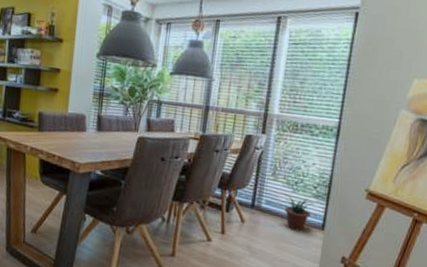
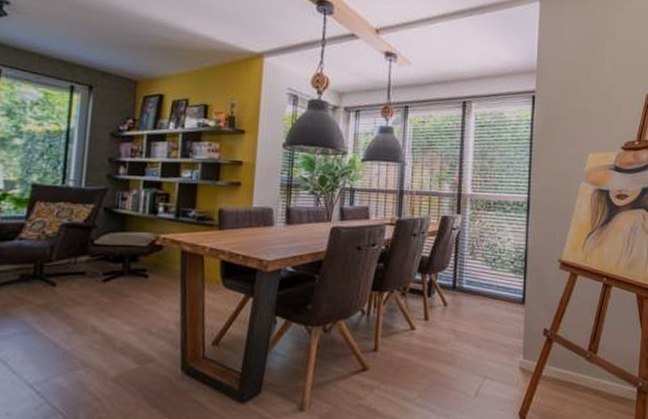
potted plant: present [284,195,314,230] -> none [484,273,513,307]

